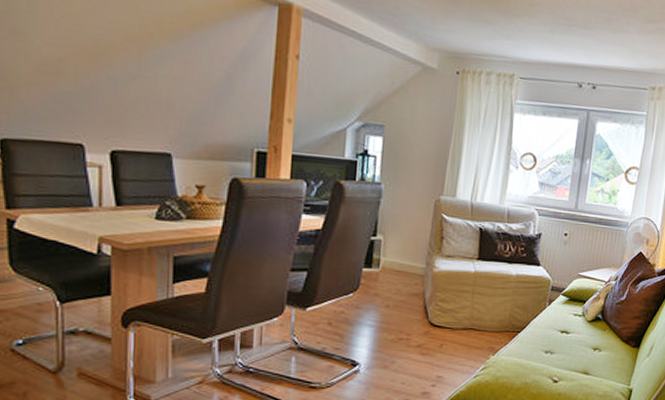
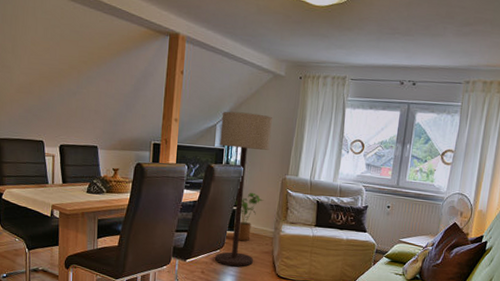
floor lamp: none [347,111,422,315] -> present [215,111,272,267]
house plant: none [373,218,412,282] -> present [235,193,264,242]

